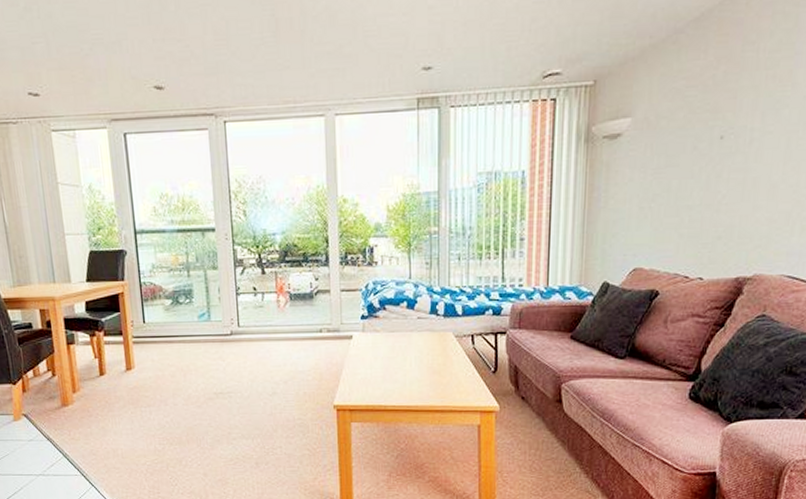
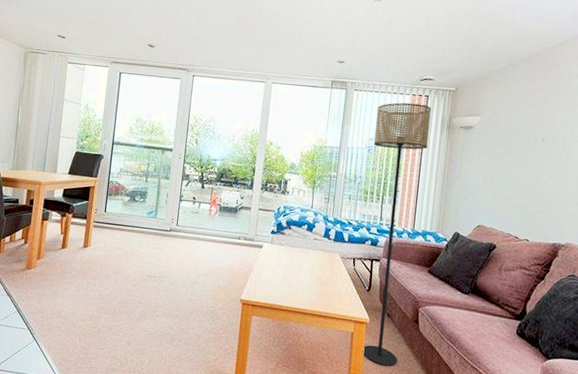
floor lamp: none [484,112,561,458] -> present [362,102,431,367]

